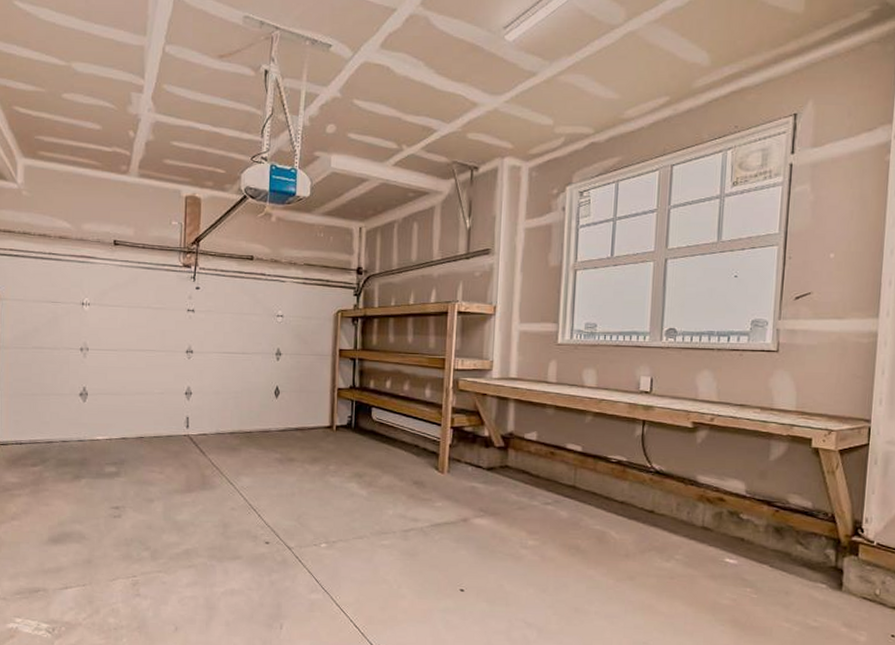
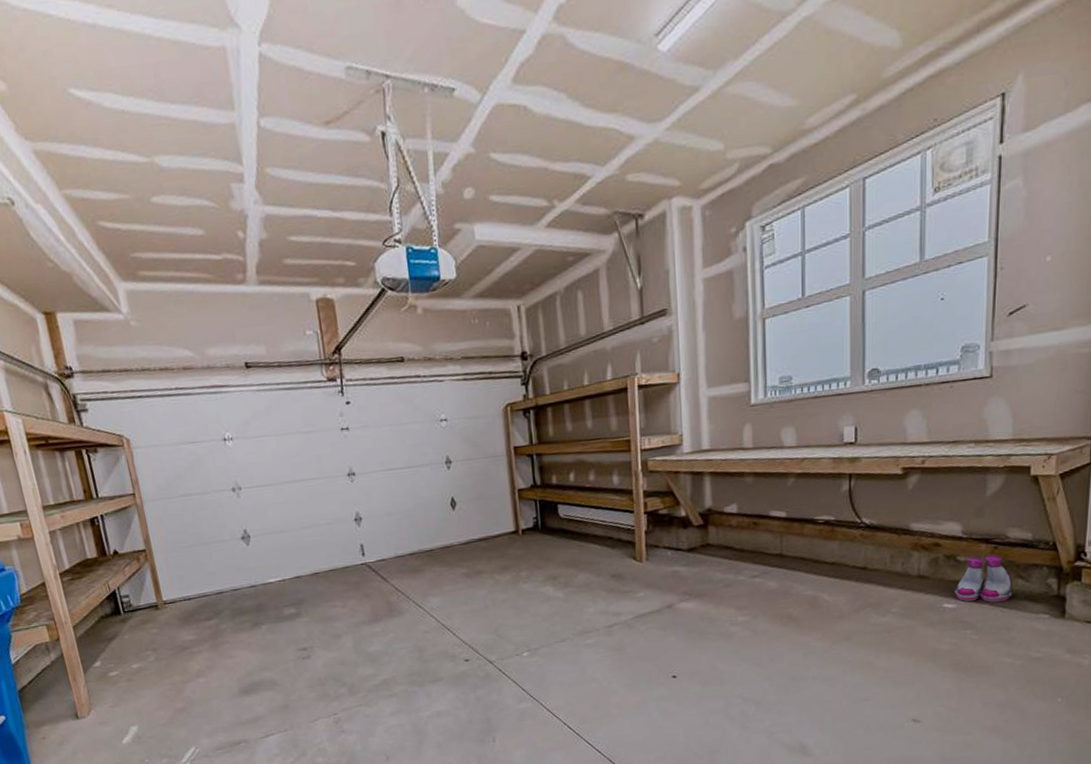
boots: none [736,516,793,564] -> present [954,554,1013,602]

